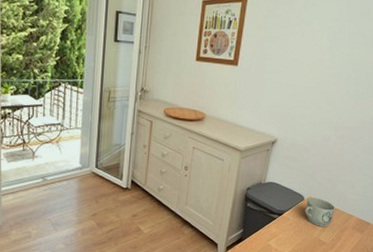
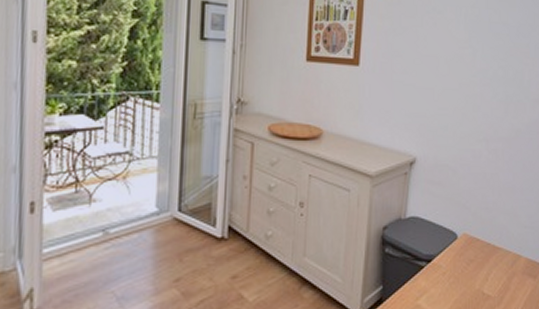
mug: present [304,197,335,226] -> none [459,234,497,273]

